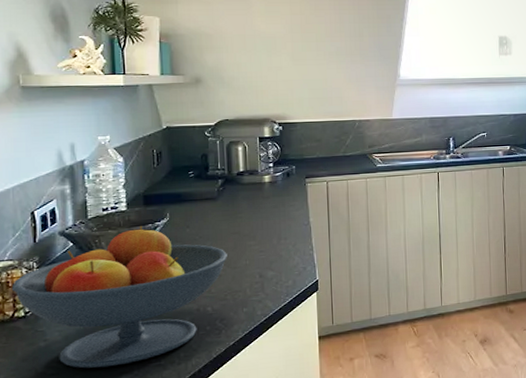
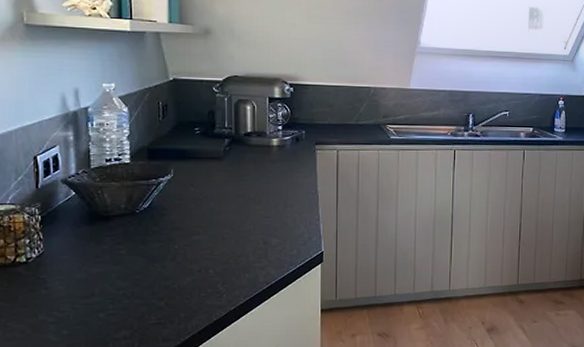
fruit bowl: present [11,226,227,369] -> none [13,180,231,321]

